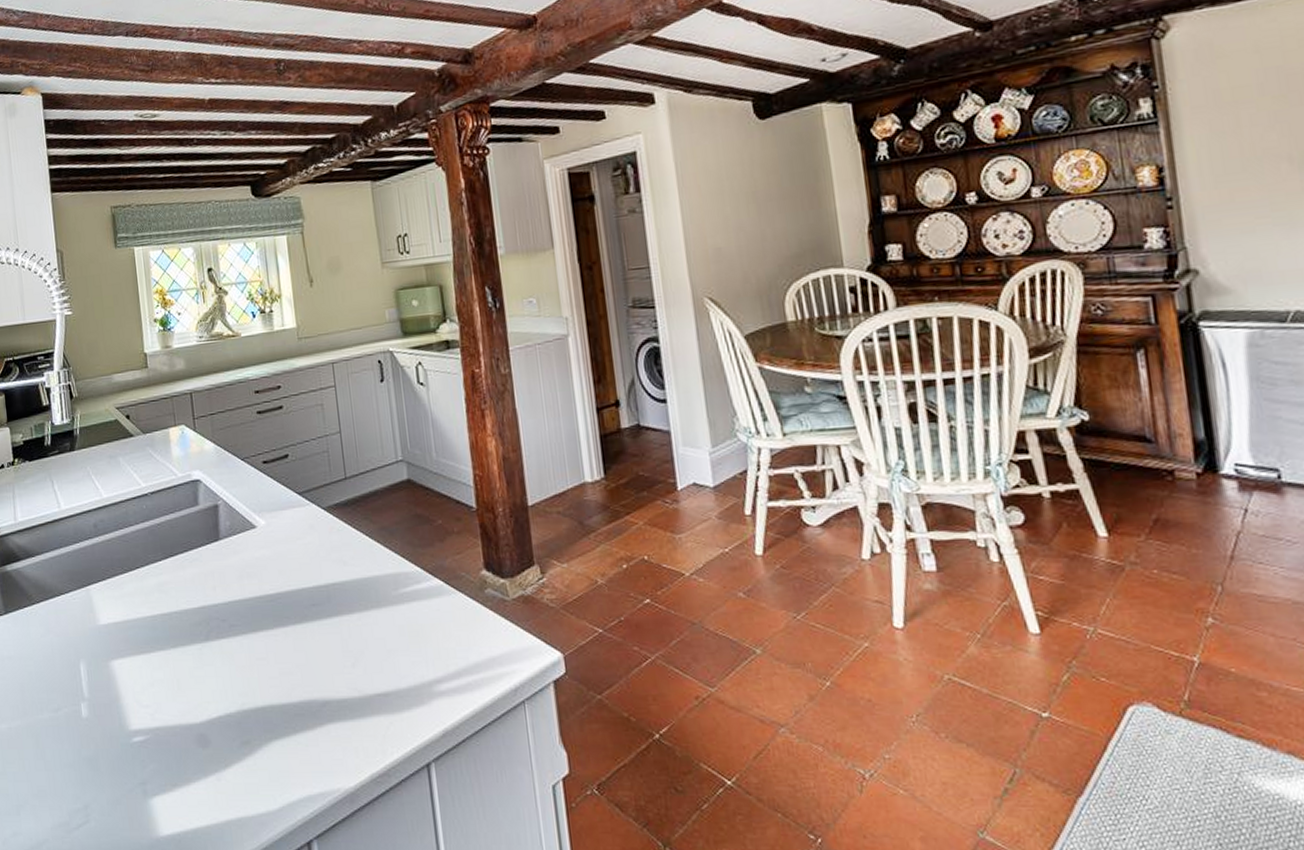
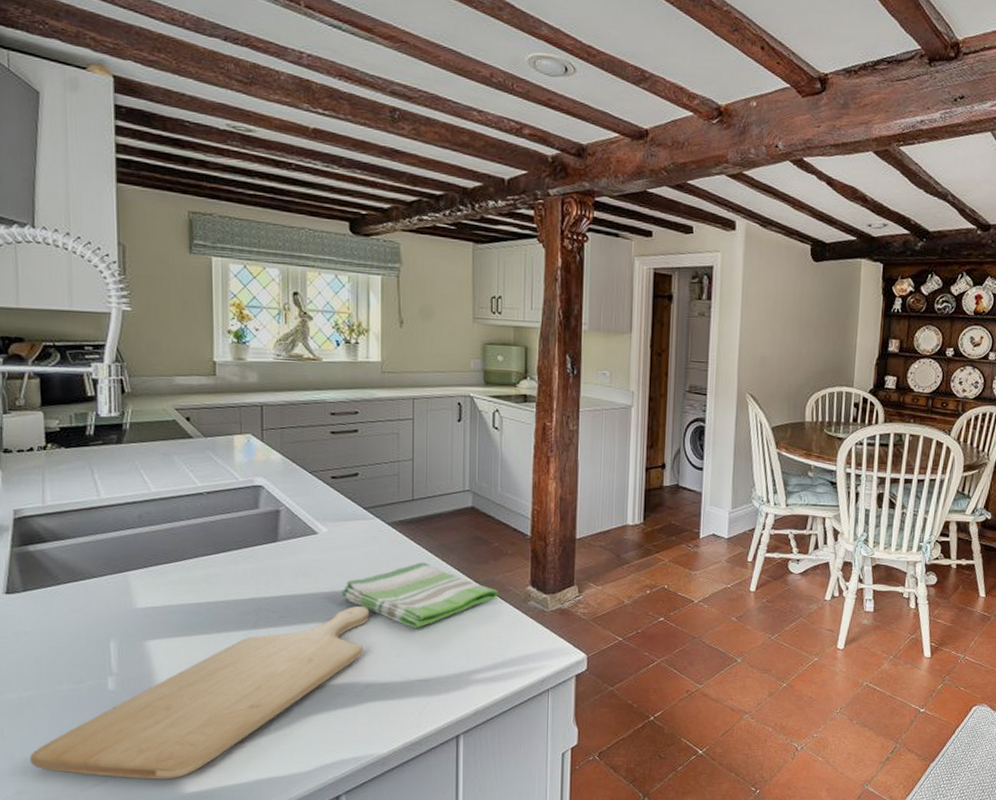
chopping board: none [21,607,318,820] -> present [29,605,370,779]
dish towel: none [286,550,450,632] -> present [341,562,498,629]

